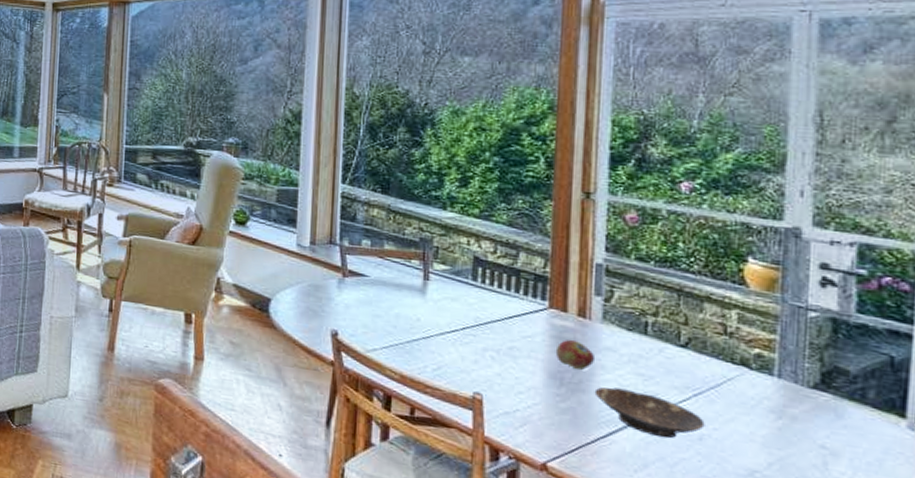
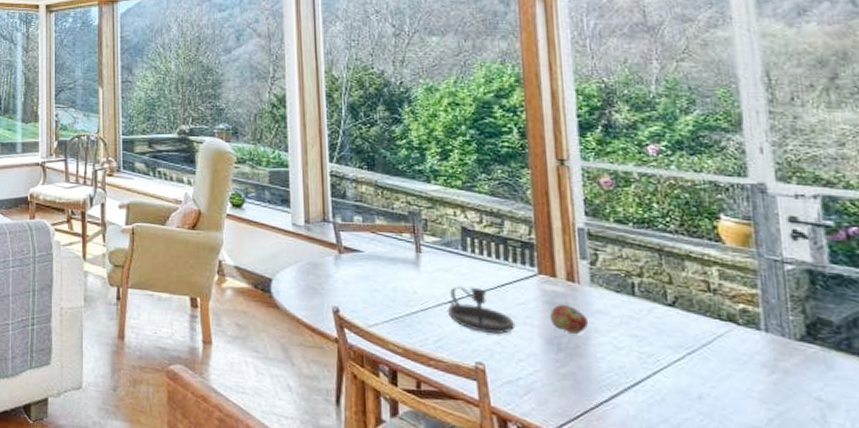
candlestick: none [450,316,518,366] -> present [448,286,515,334]
bowl: present [594,387,705,439] -> none [592,350,702,399]

